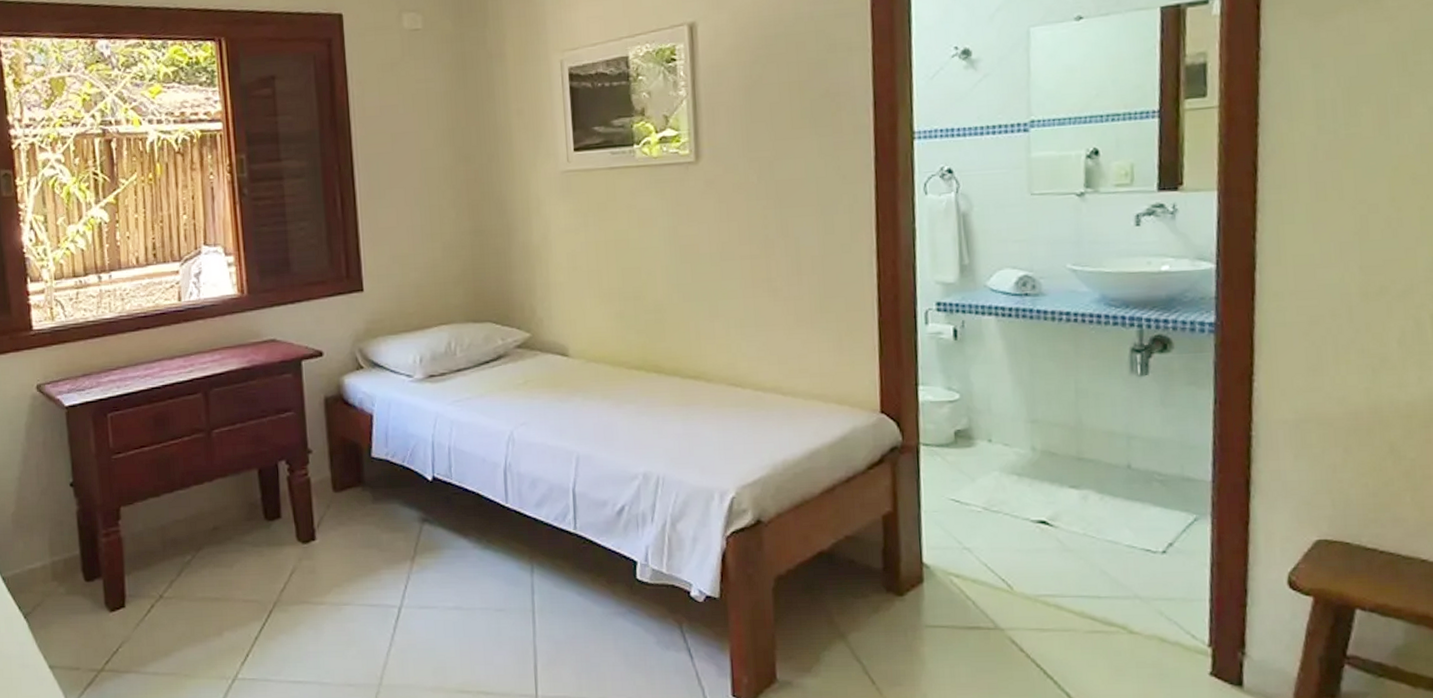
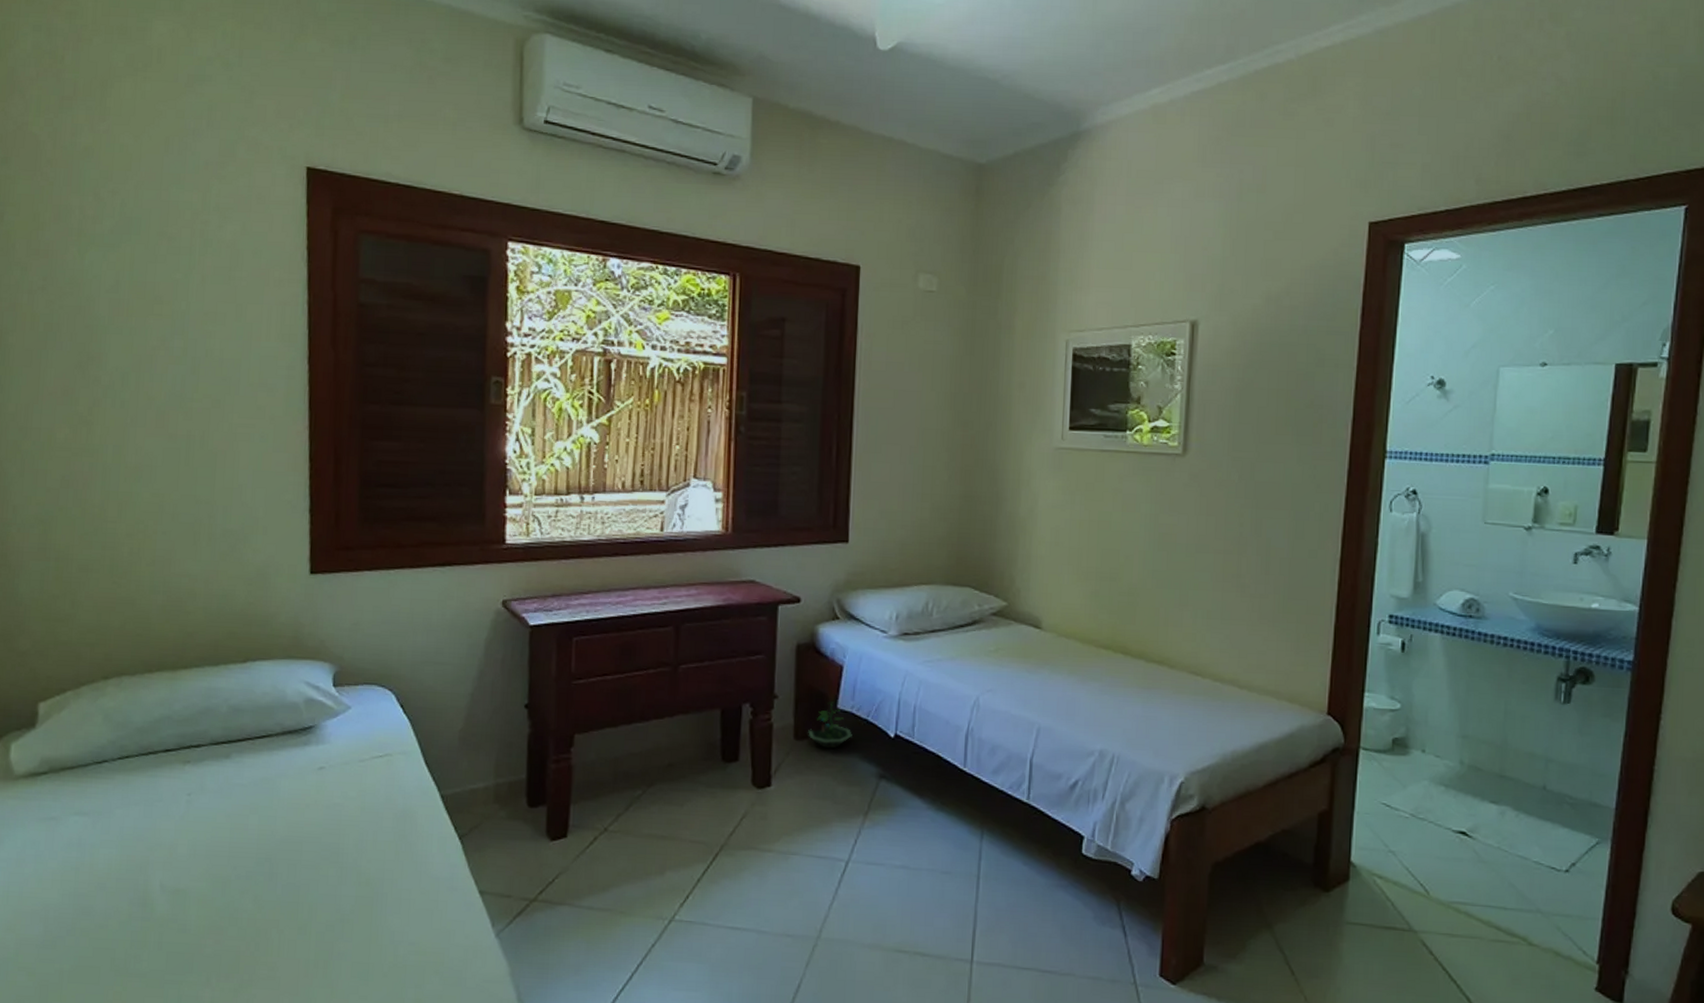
terrarium: none [346,451,390,498] -> present [808,701,852,749]

